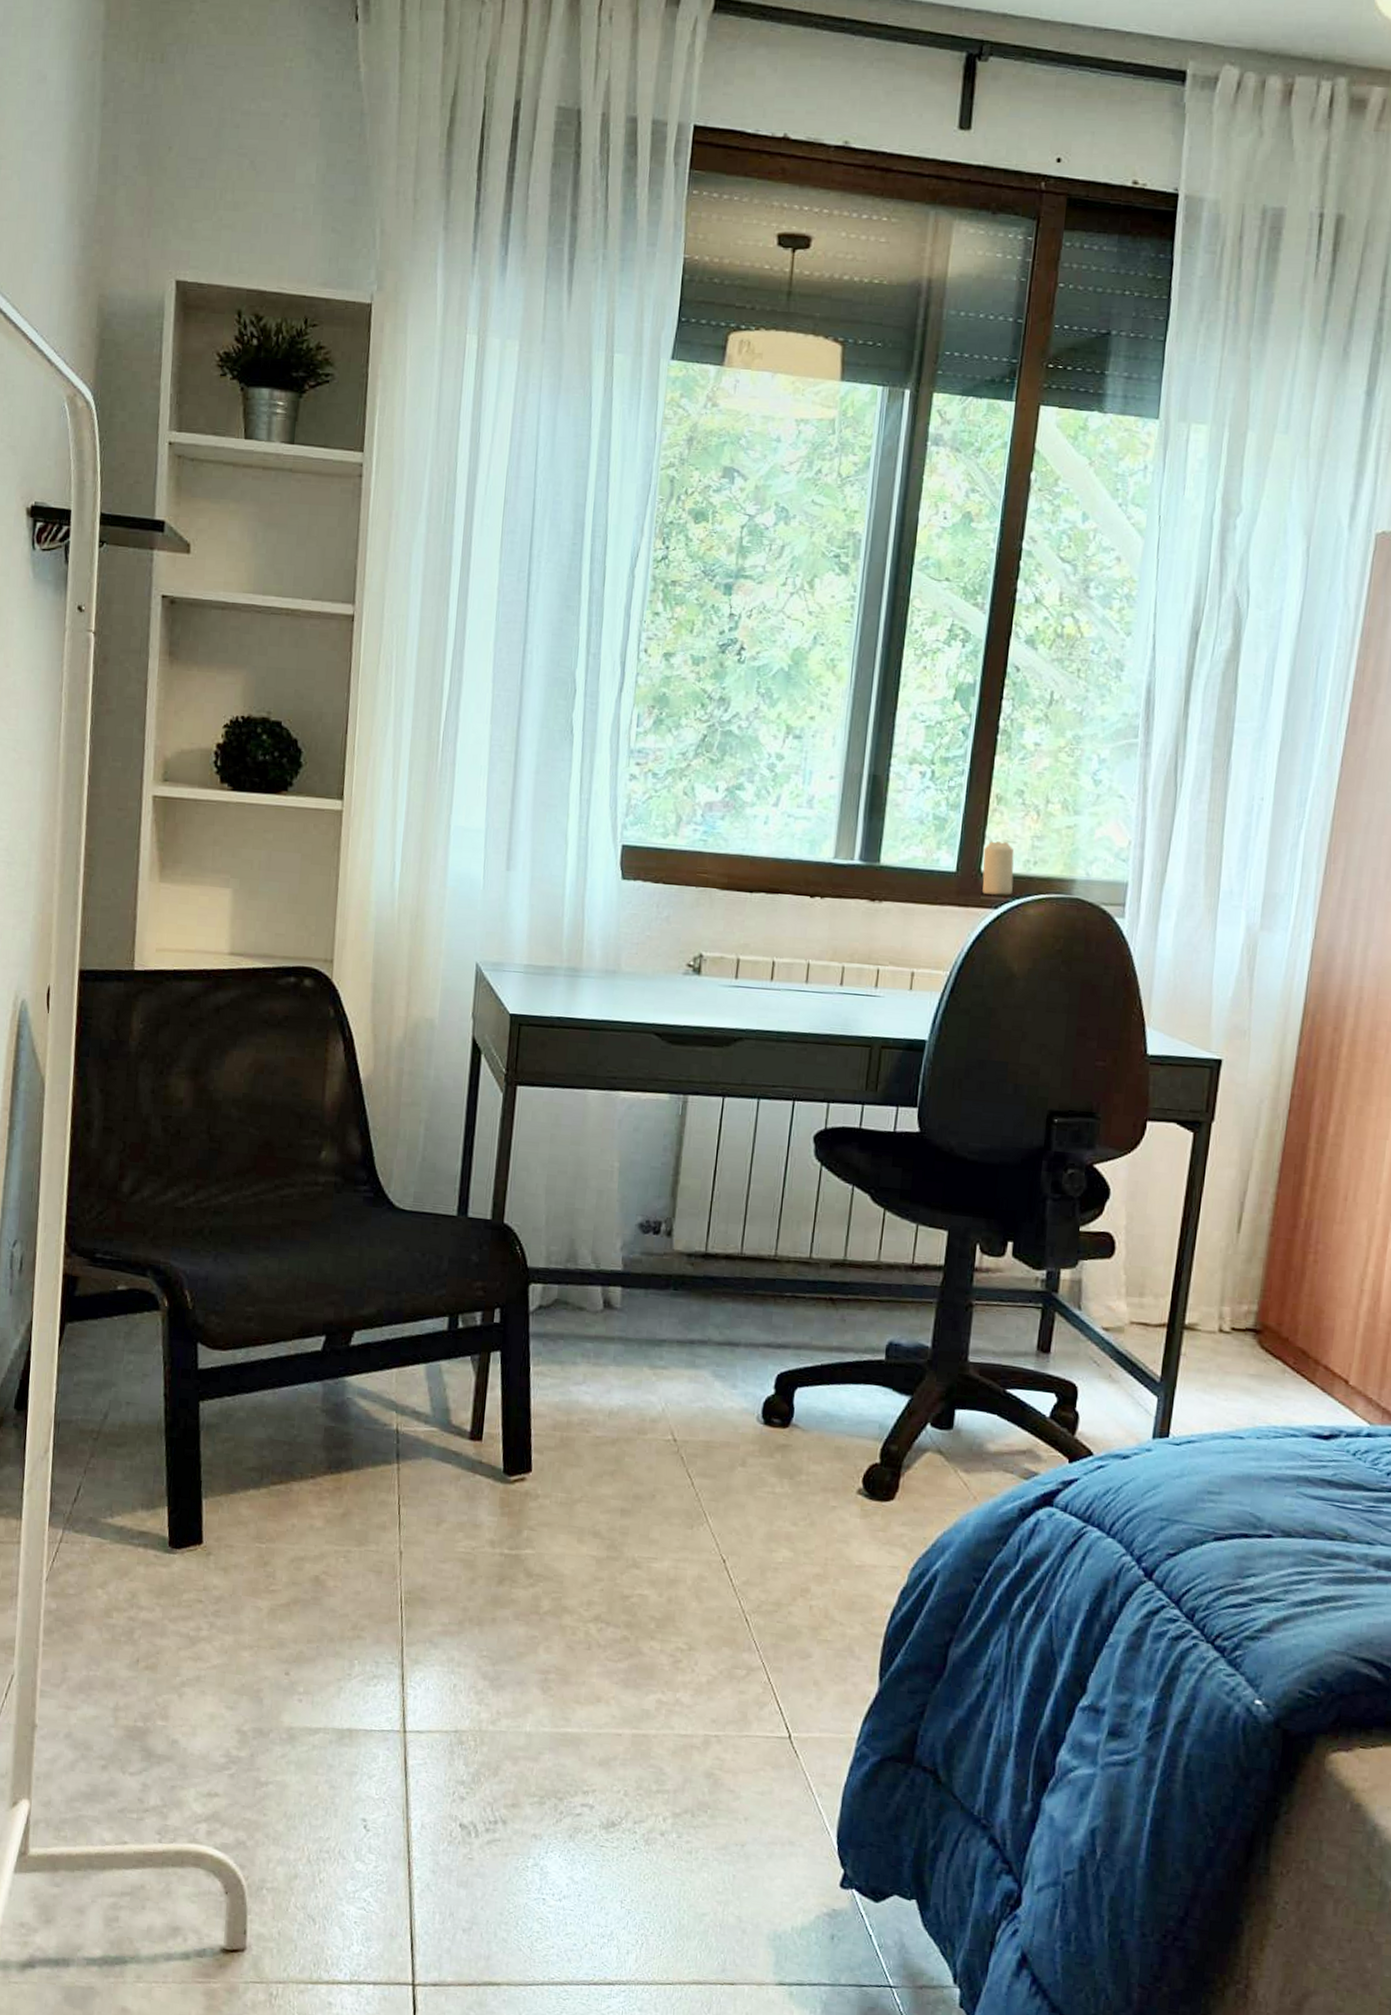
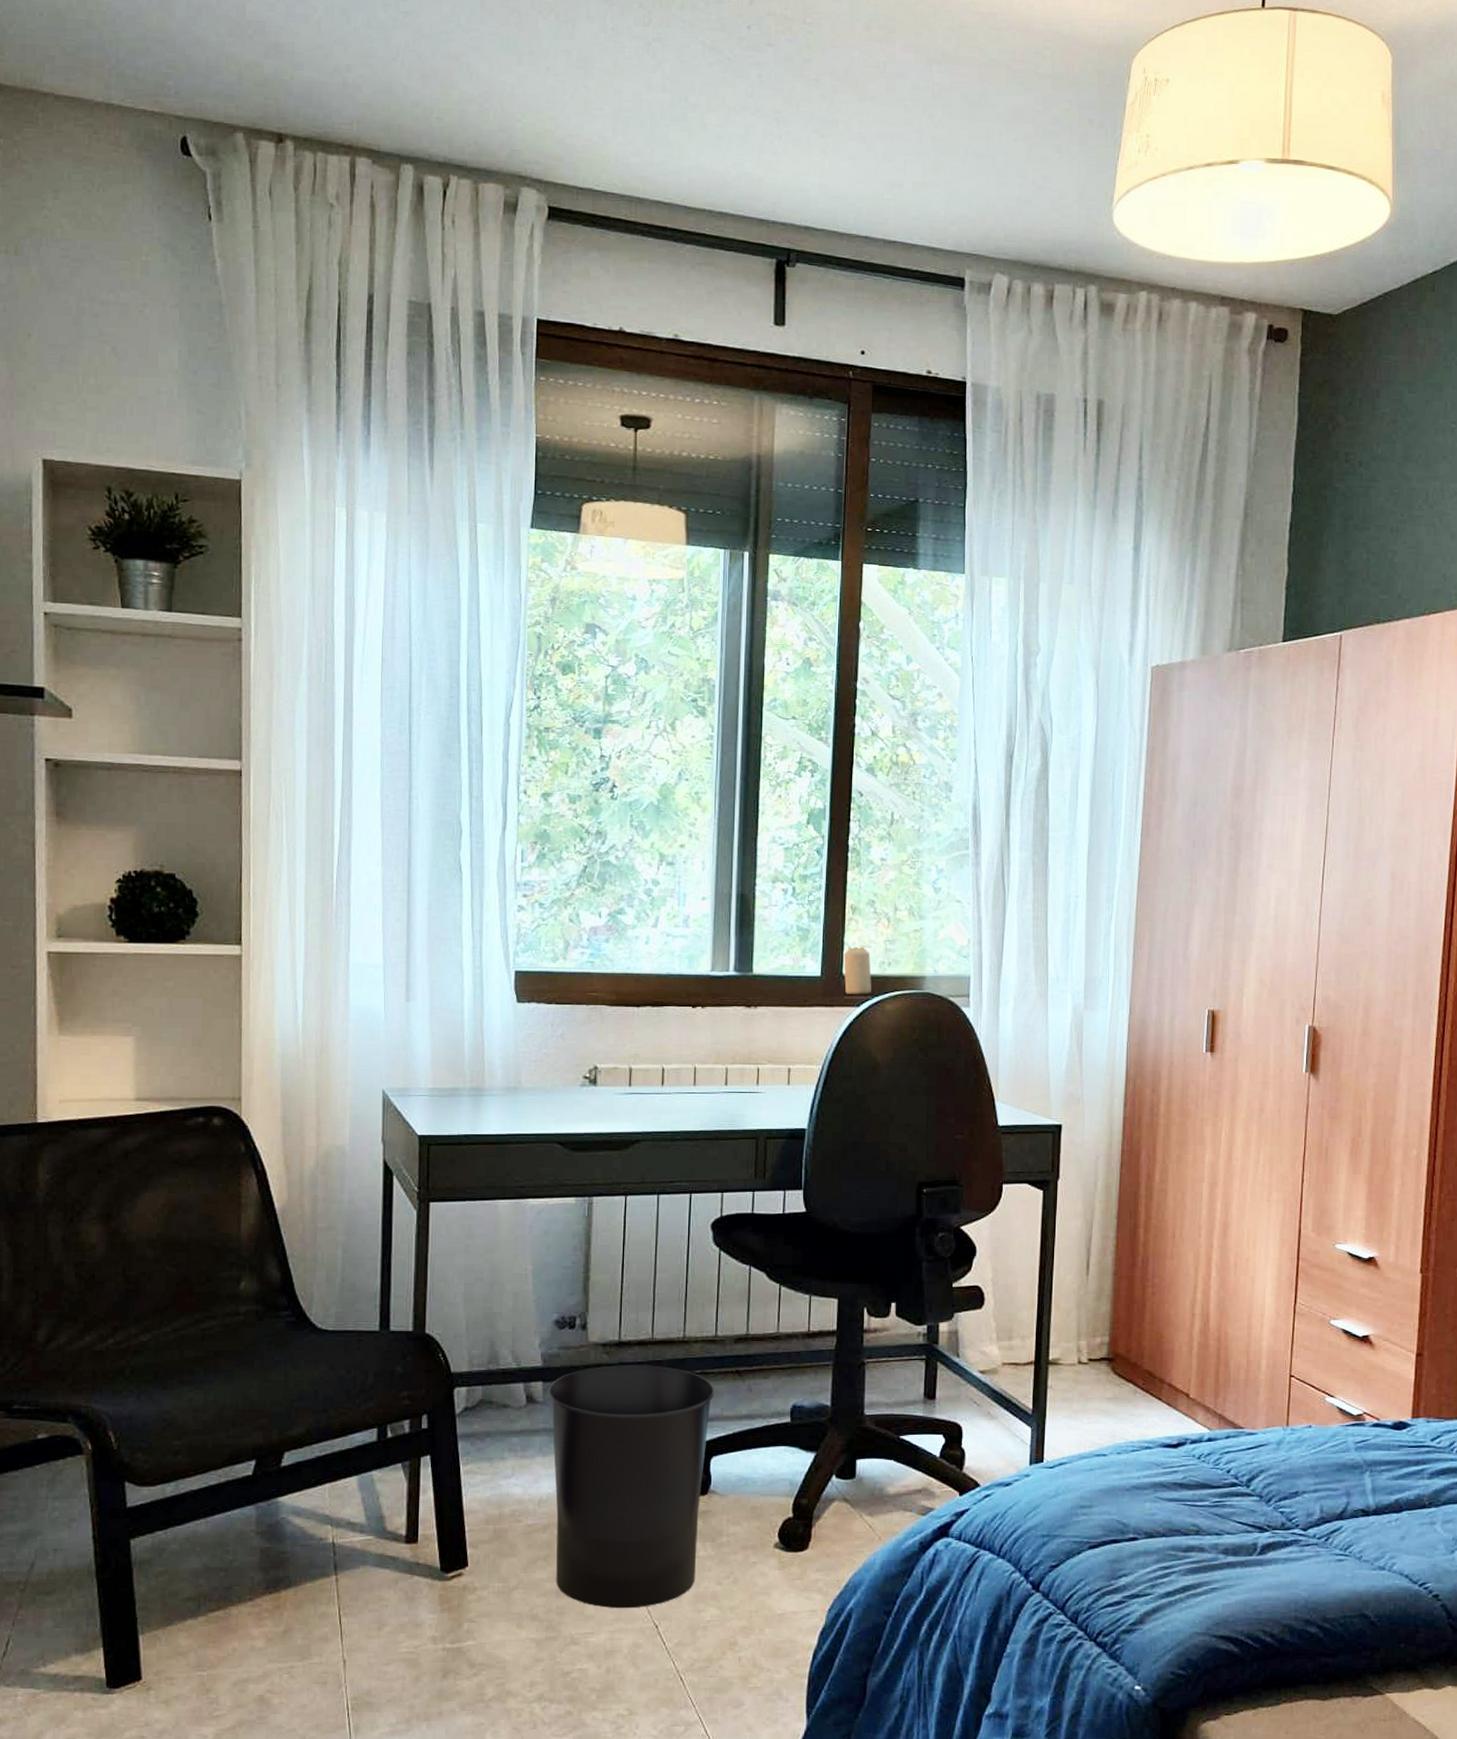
waste bin: none [621,1277,805,1539] -> present [547,1365,715,1609]

